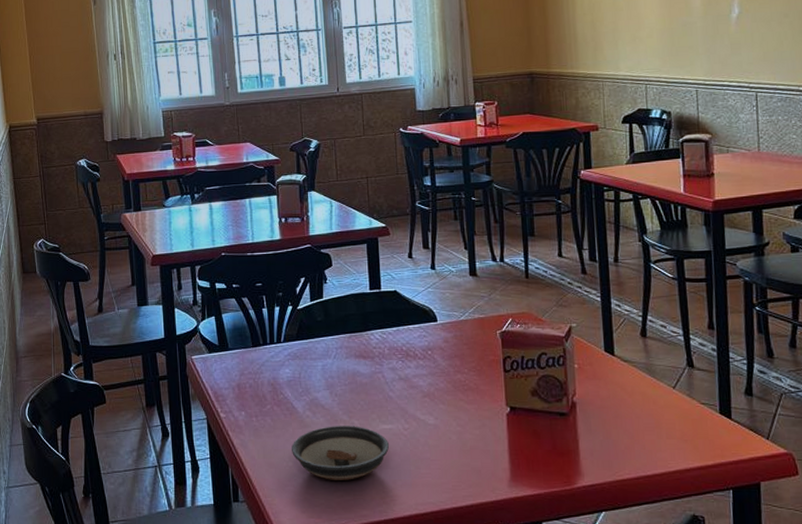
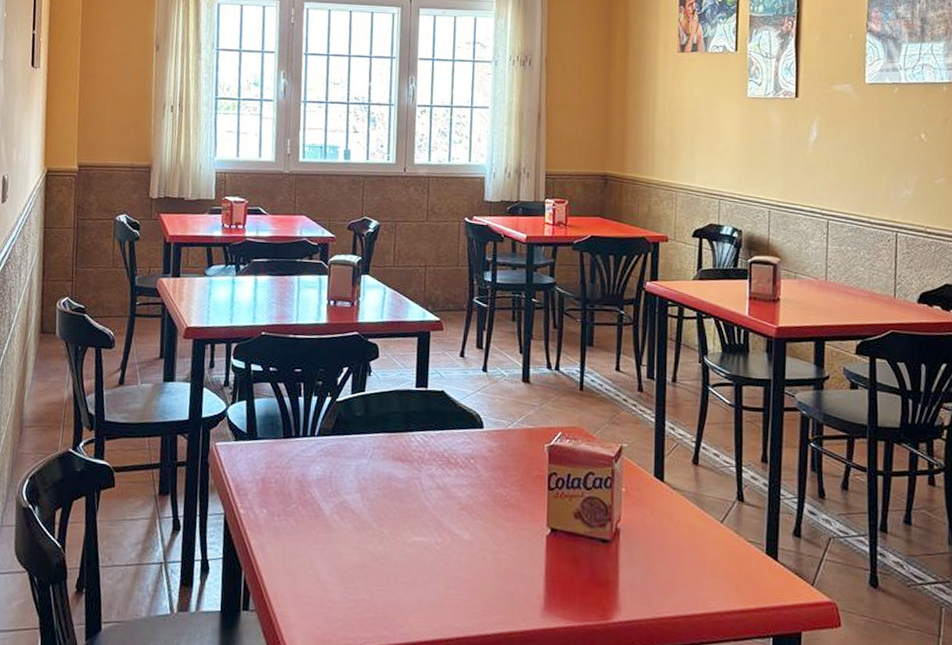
saucer: present [292,426,389,480] -> none [313,533,419,596]

